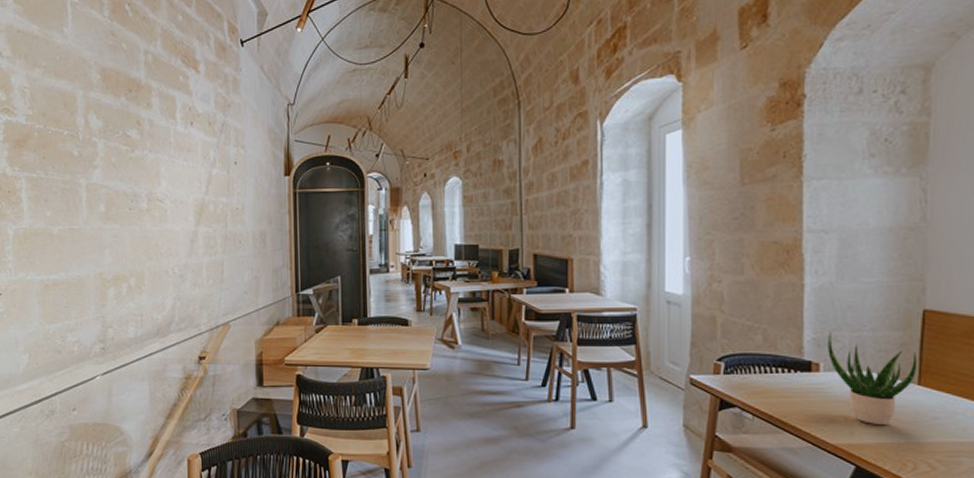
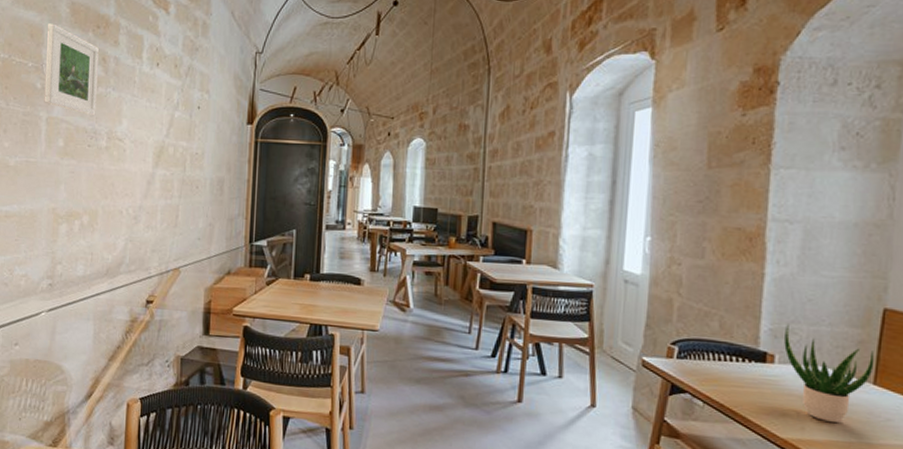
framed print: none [80,91,135,180] -> present [44,23,99,116]

